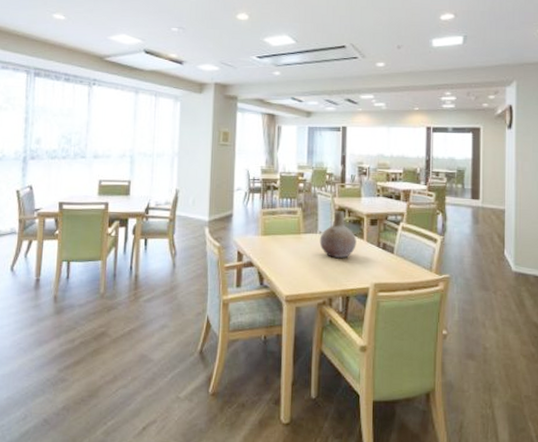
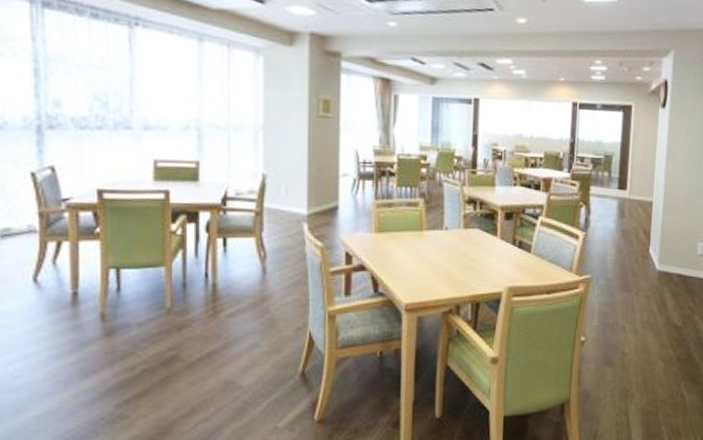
vase: present [319,211,357,258] -> none [445,202,489,258]

